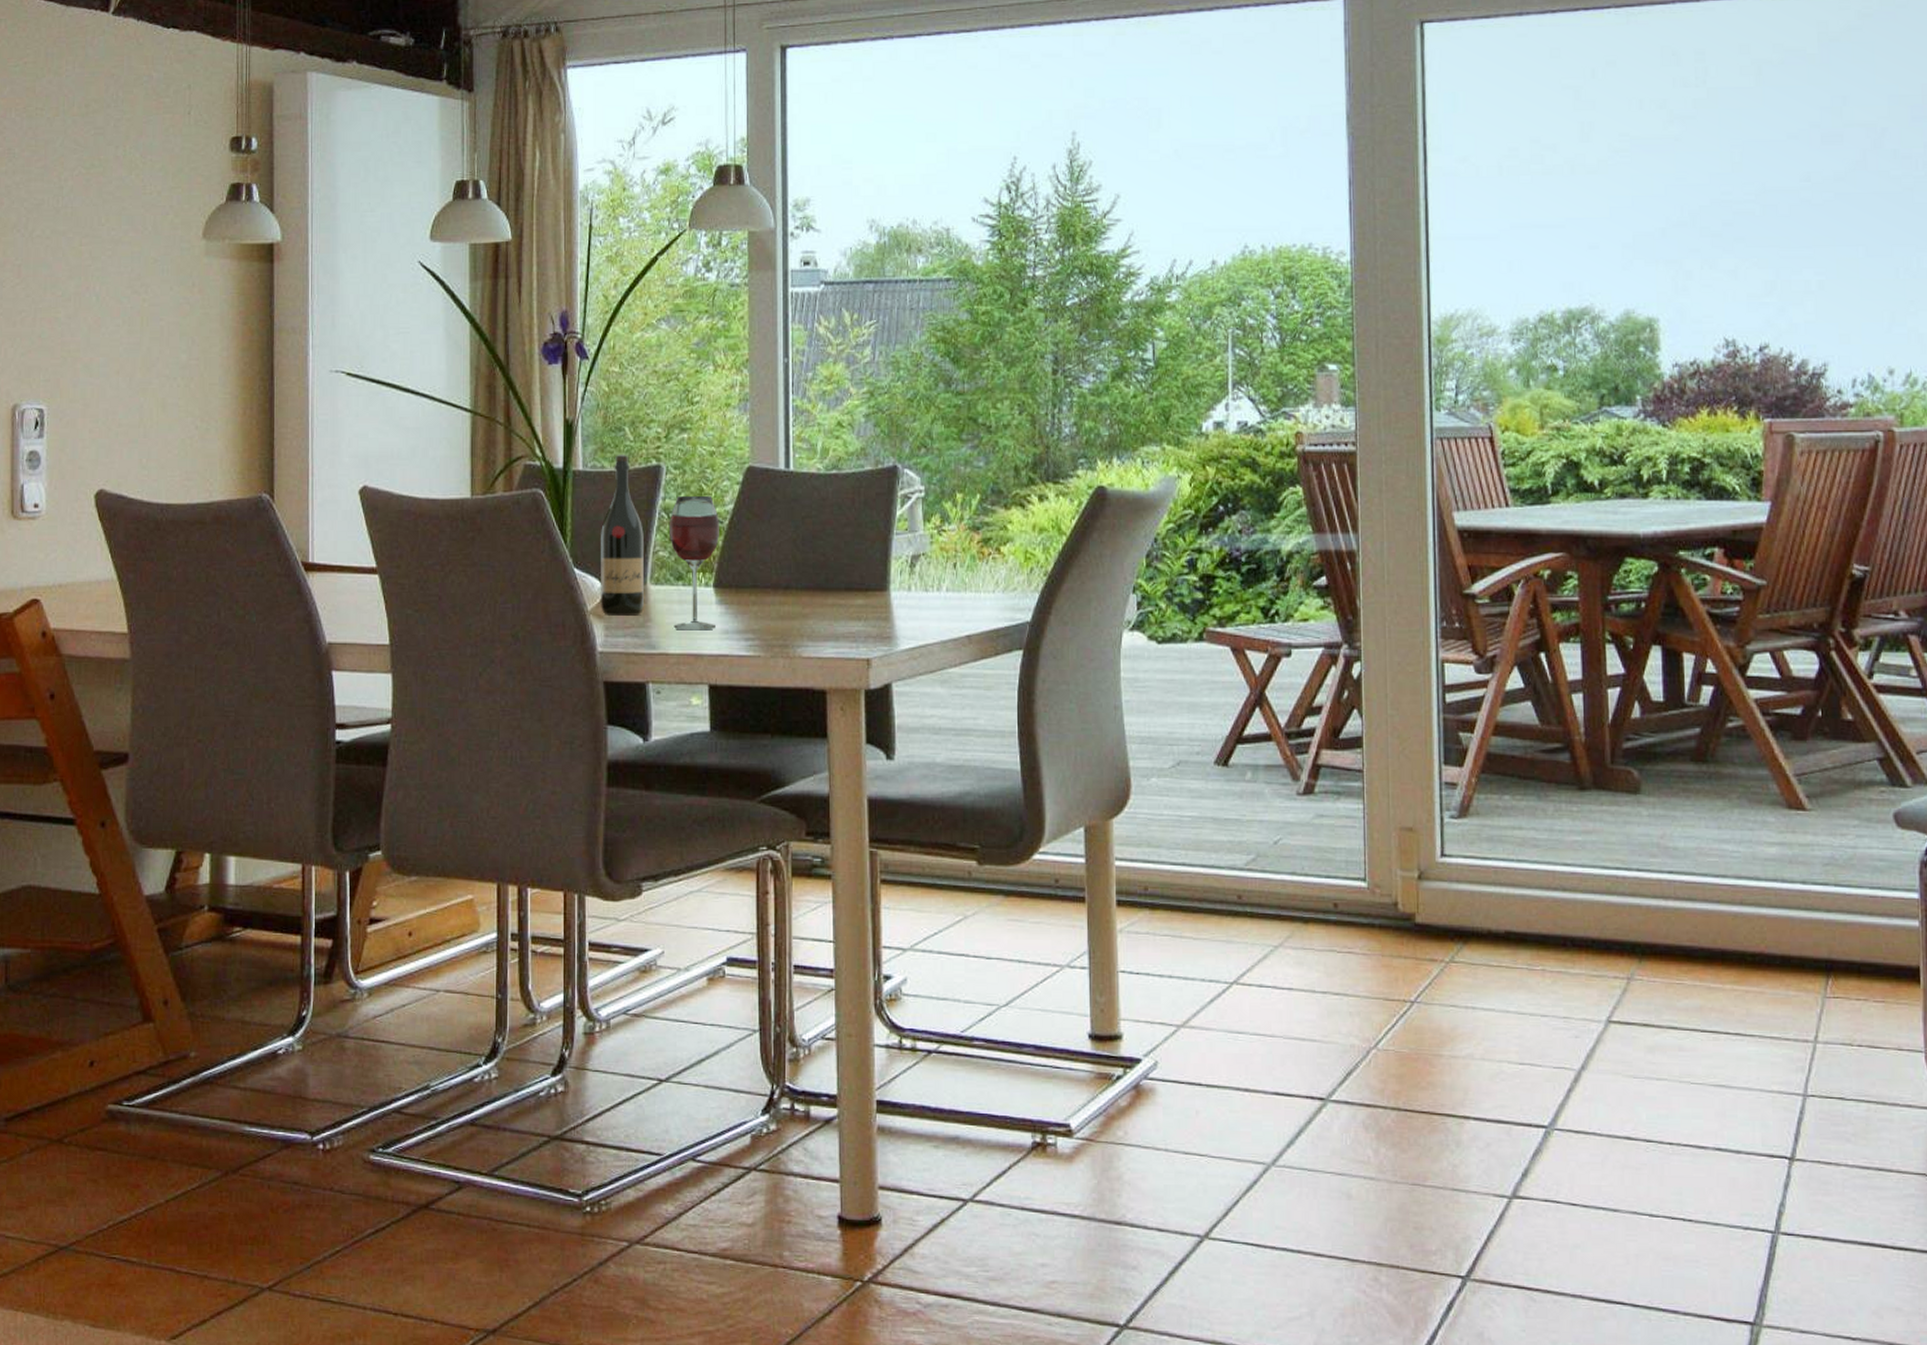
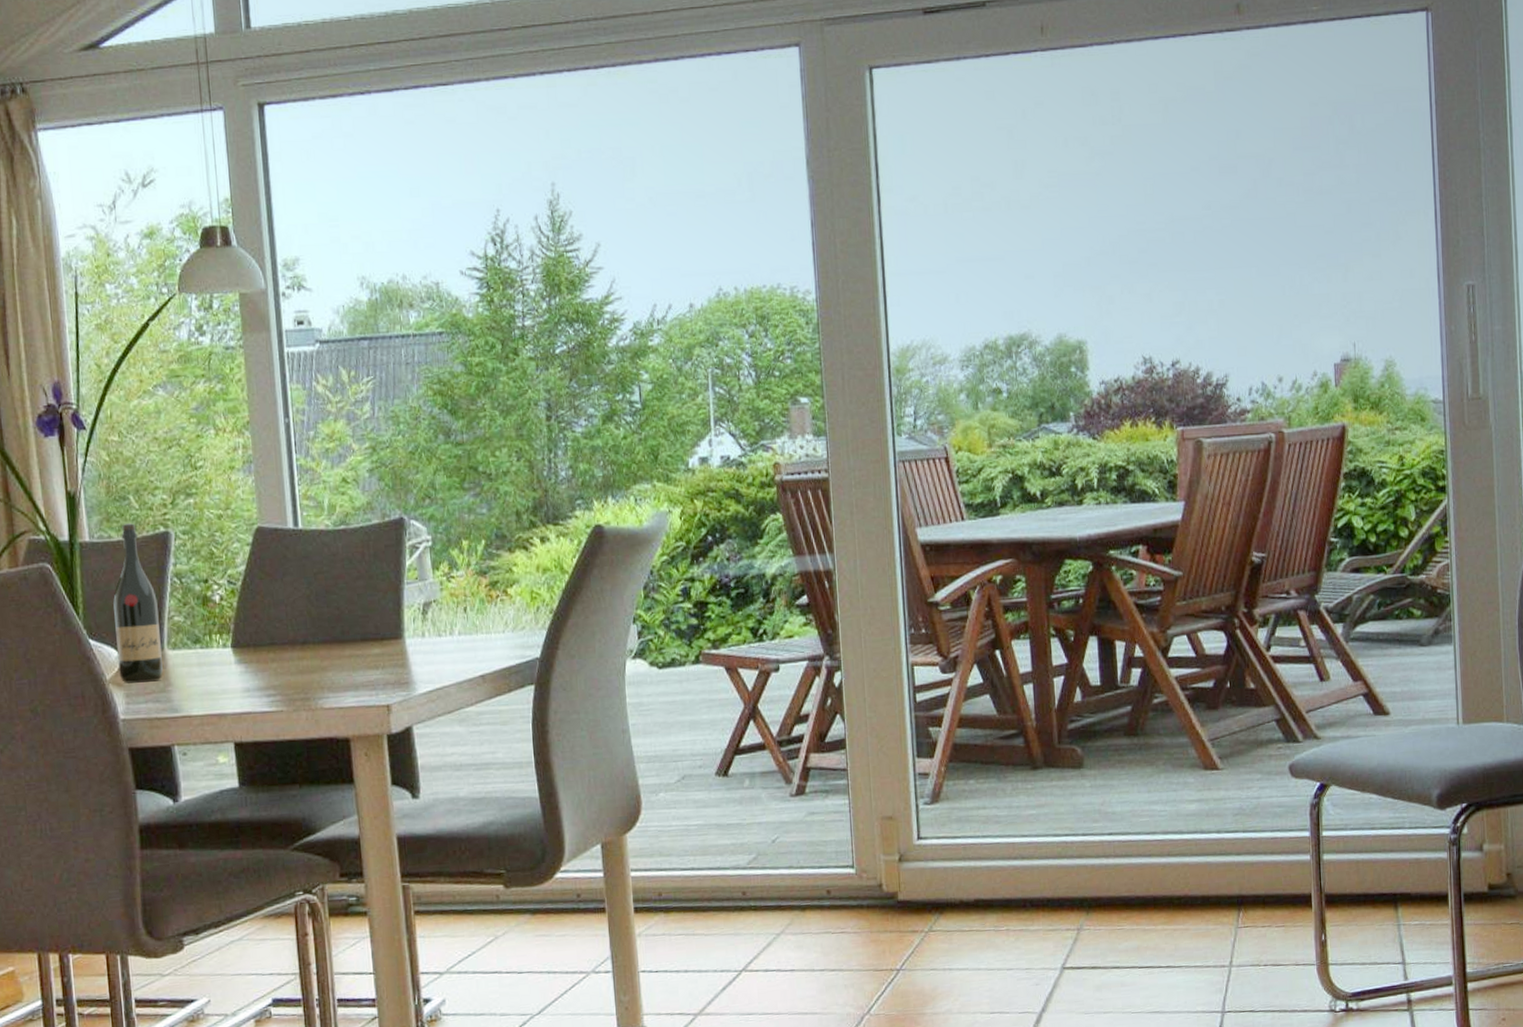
wineglass: present [670,495,719,631] -> none [182,558,237,692]

